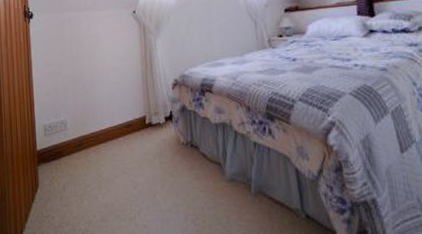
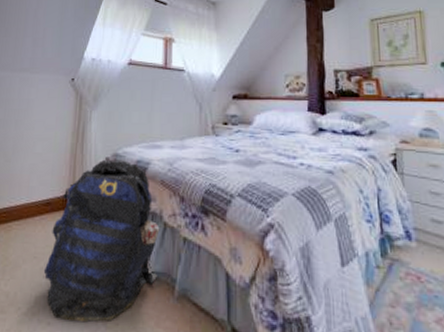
backpack: none [133,79,234,223] -> present [43,159,160,323]

